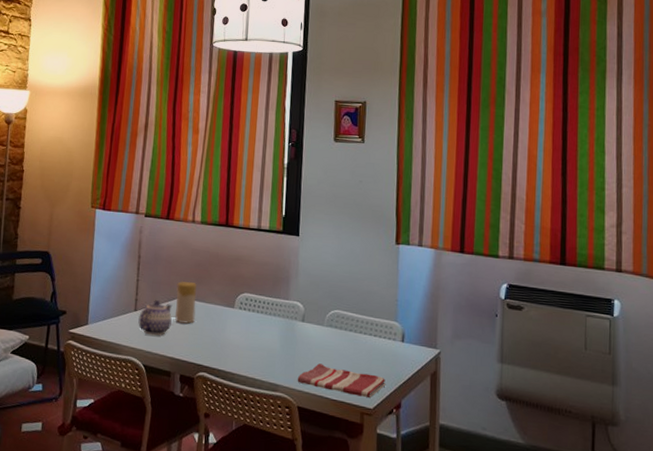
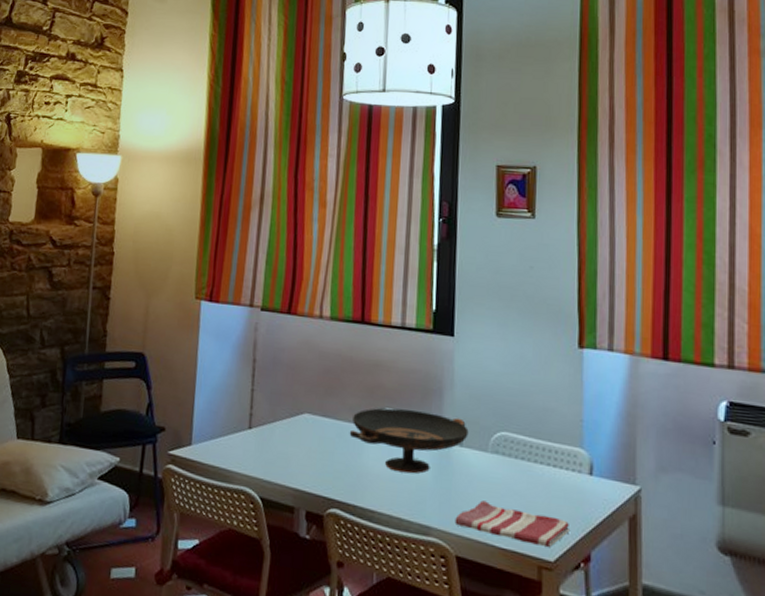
teapot: present [138,300,173,336] -> none [253,415,296,461]
candle: present [174,280,198,324] -> none [298,391,327,447]
decorative bowl: none [215,293,309,344] -> present [349,407,469,474]

